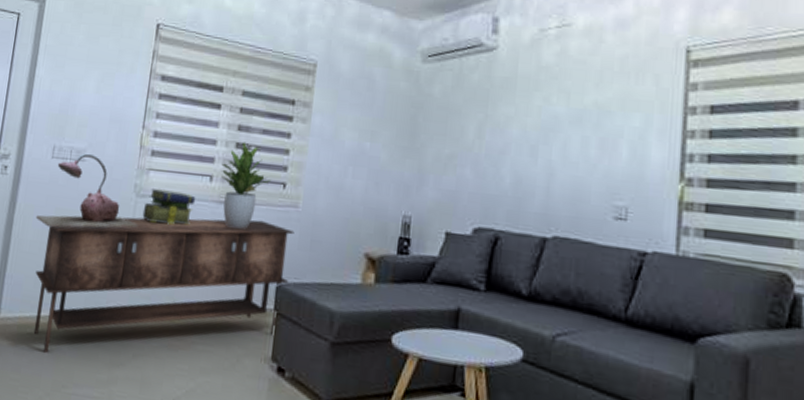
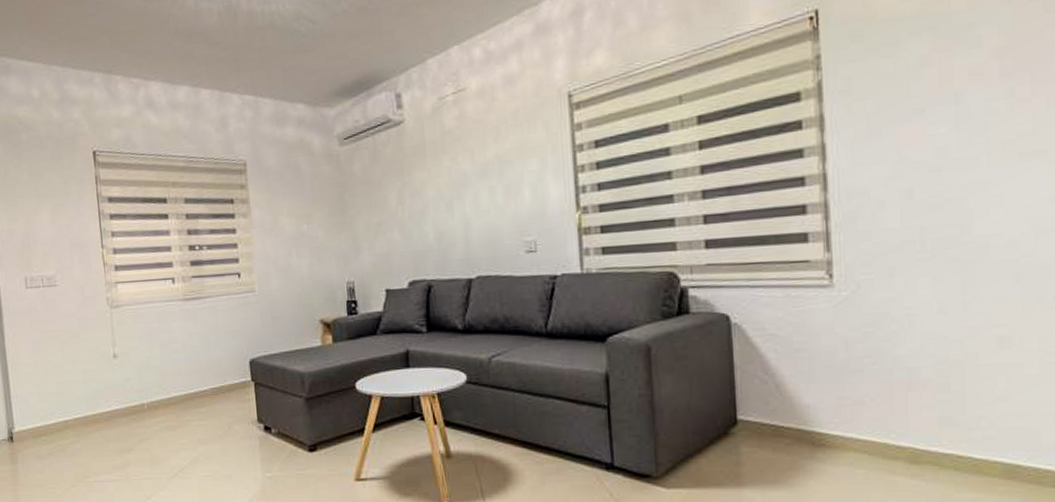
sideboard: present [33,217,294,353] -> none [36,308,260,453]
table lamp: present [35,153,138,228] -> none [25,278,118,349]
stack of books: present [142,189,196,226] -> none [119,297,164,328]
potted plant: present [221,142,270,229] -> none [180,243,226,320]

